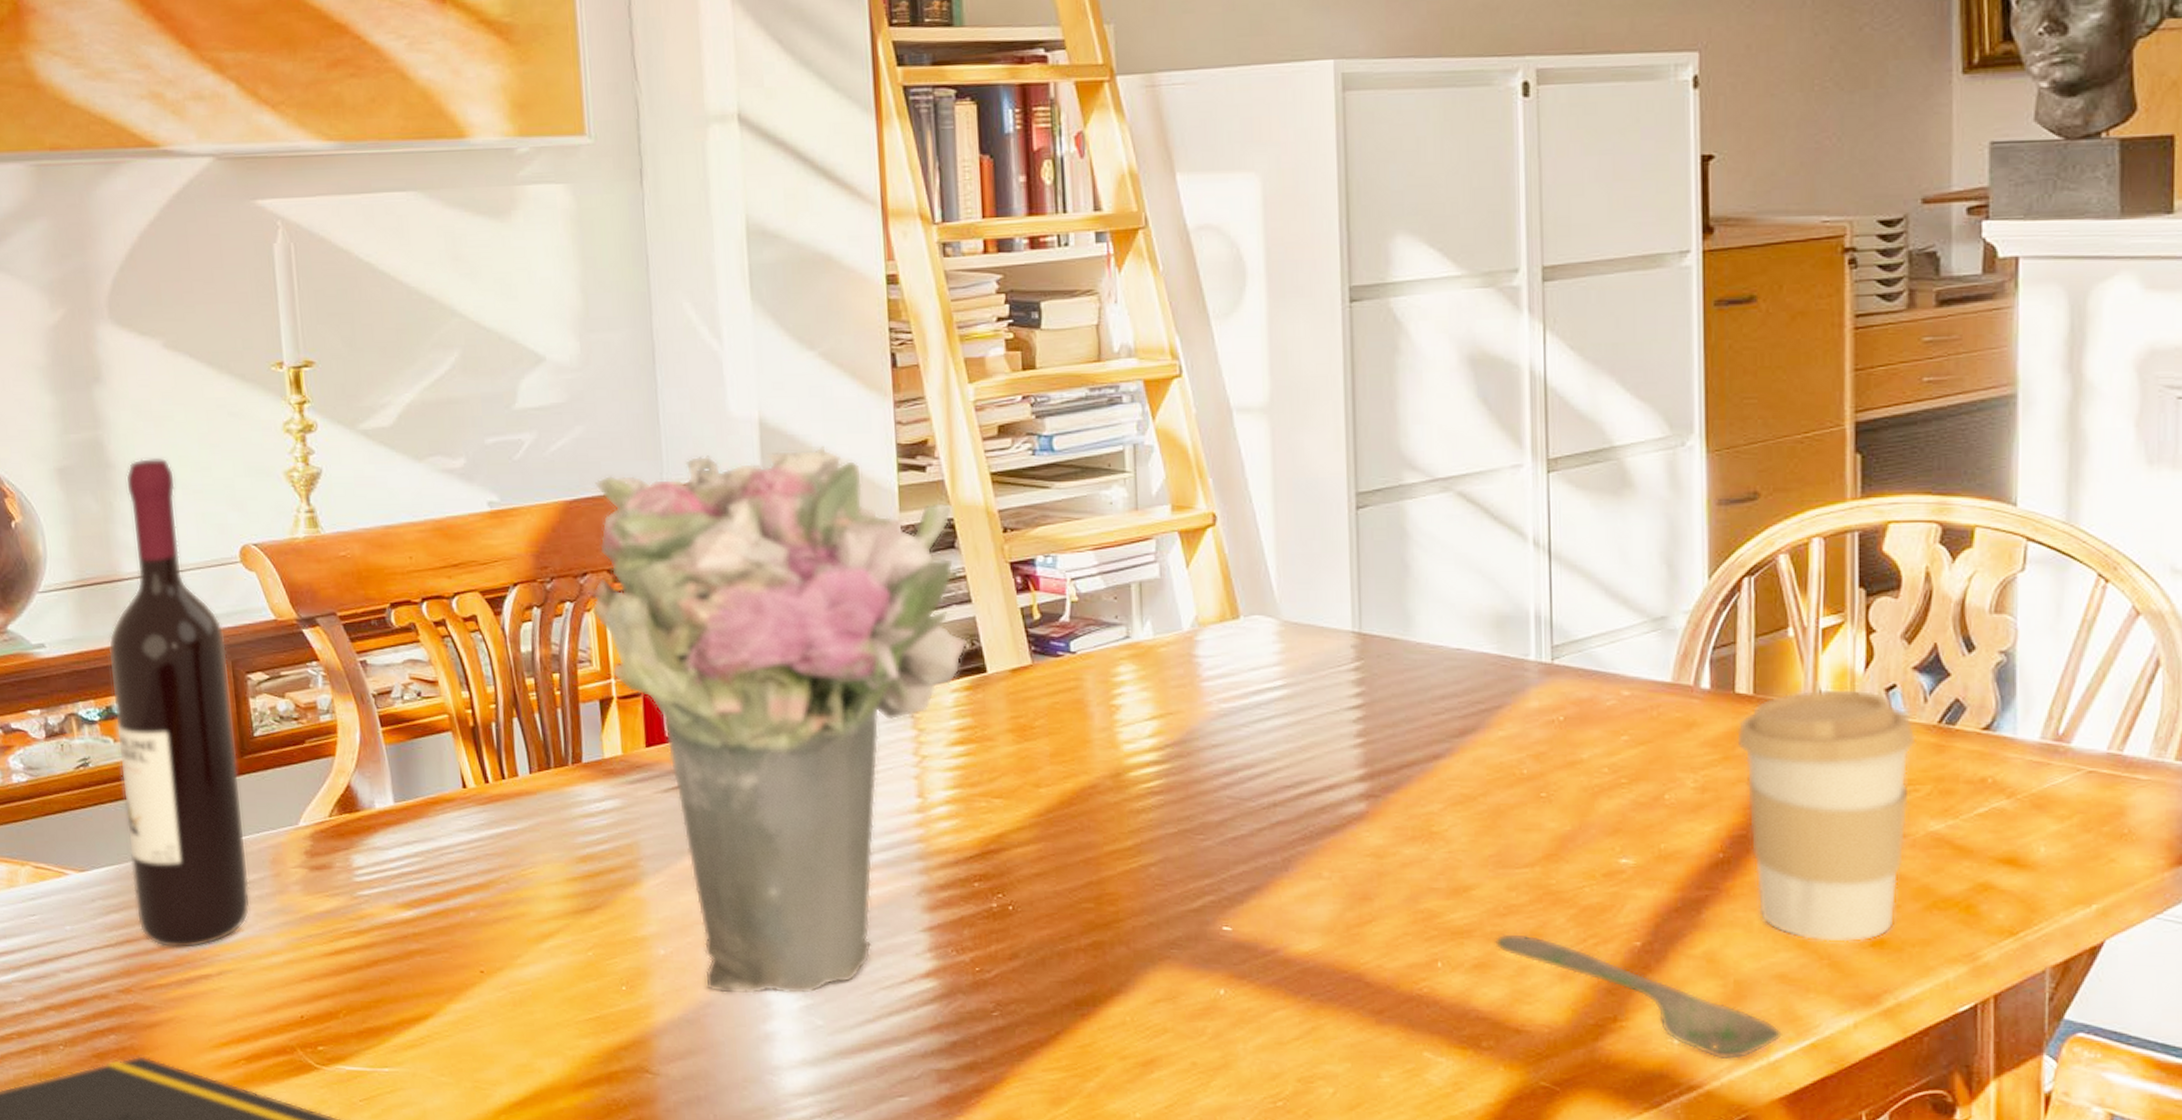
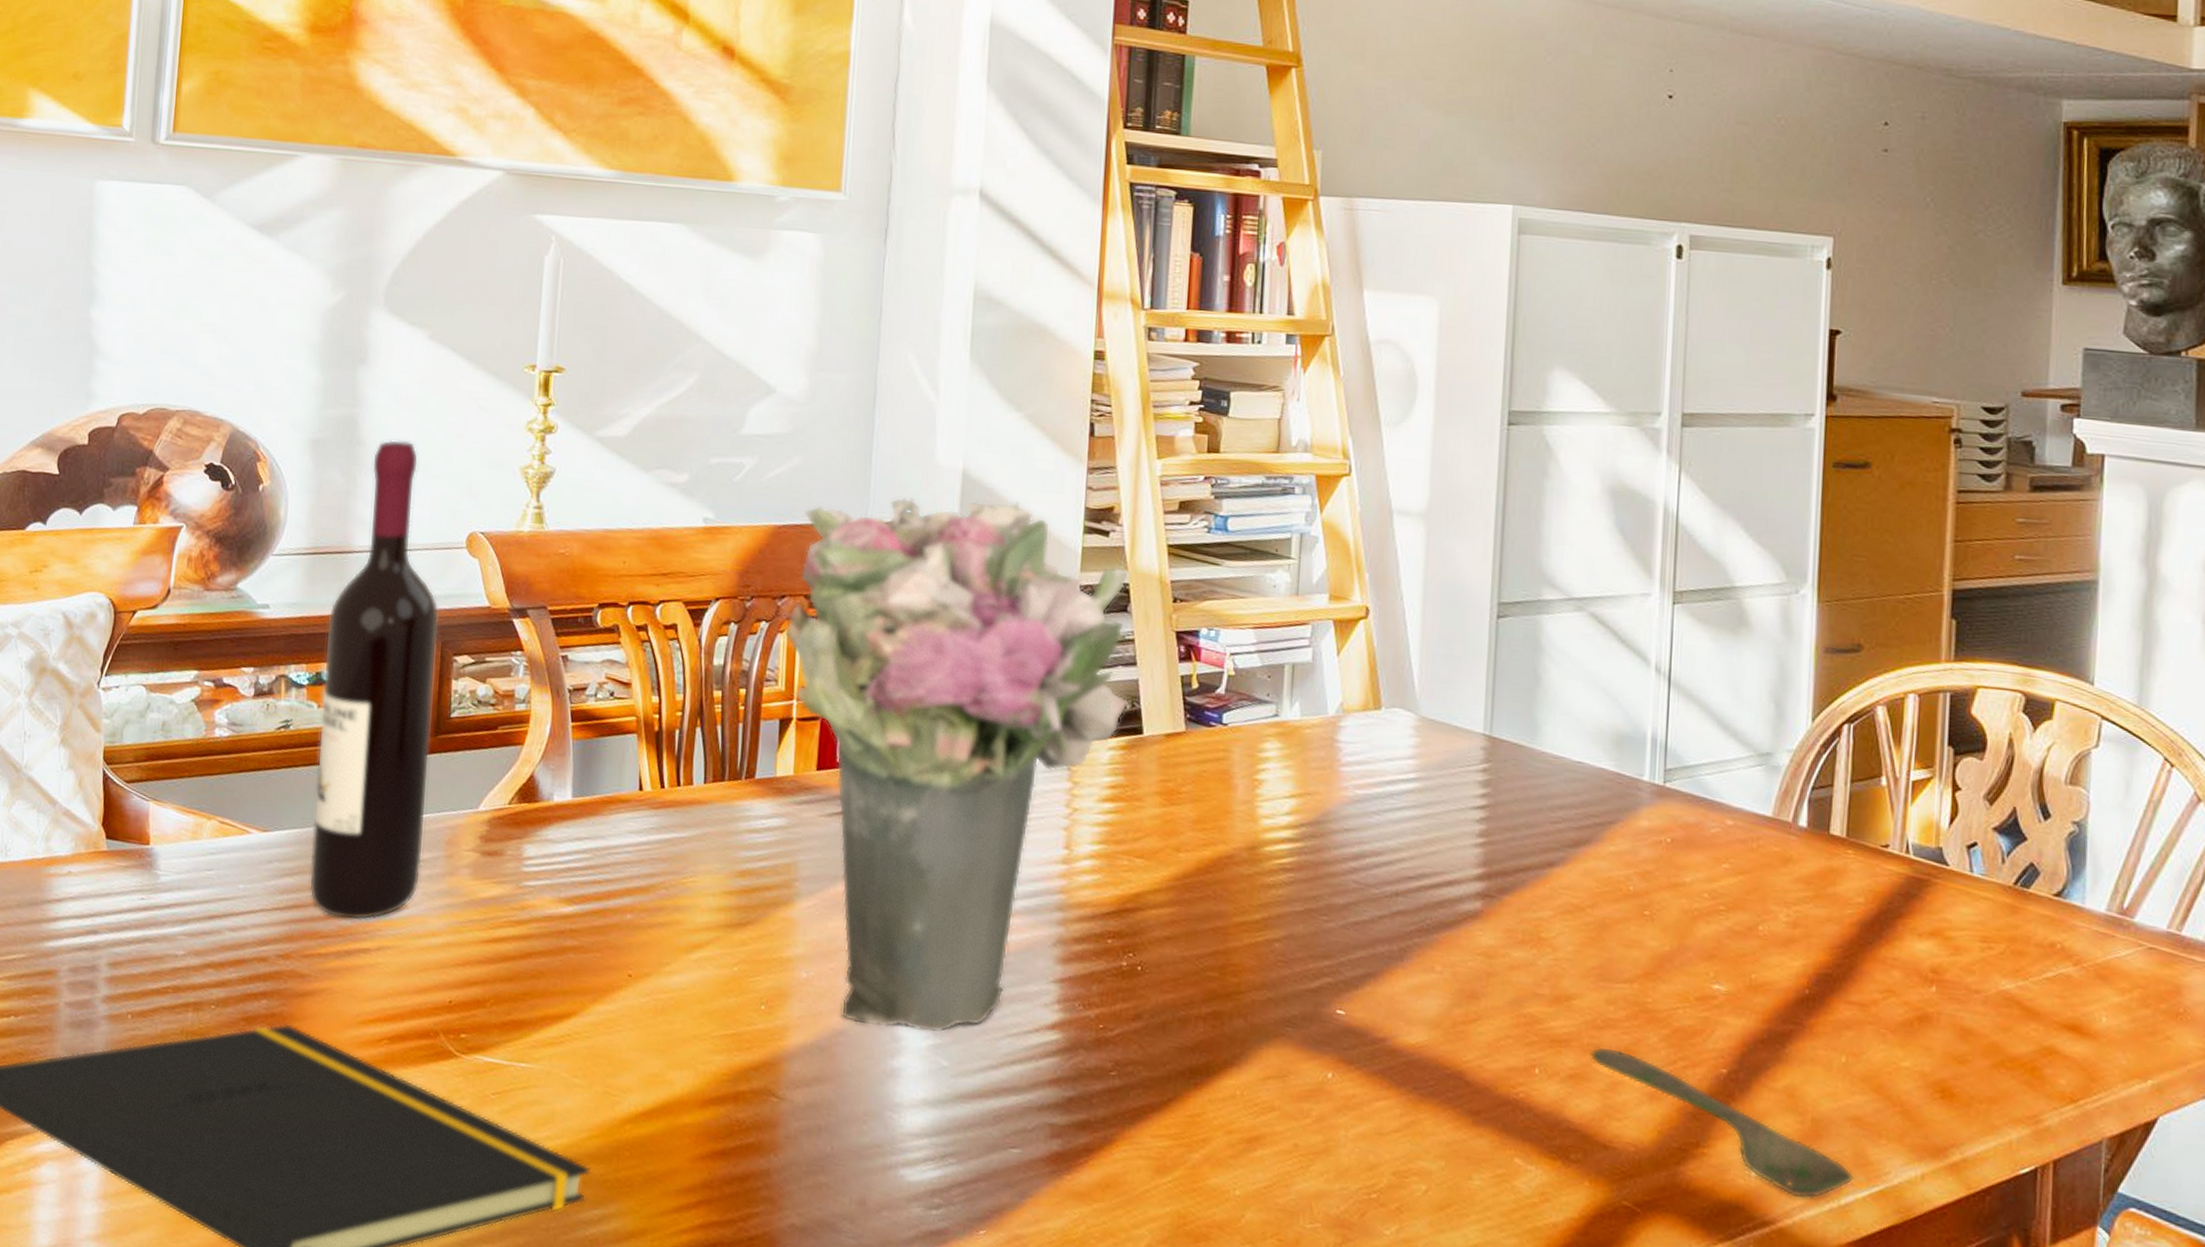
coffee cup: present [1735,689,1916,943] -> none [1827,838,1993,1093]

